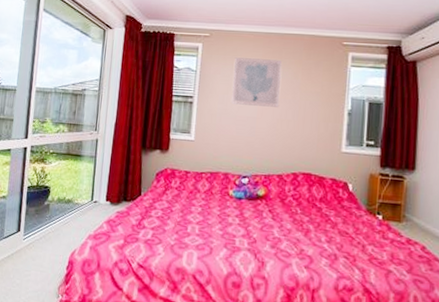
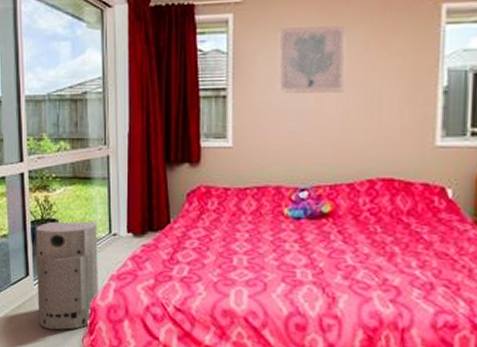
air purifier: none [23,188,82,279] -> present [35,221,98,330]

